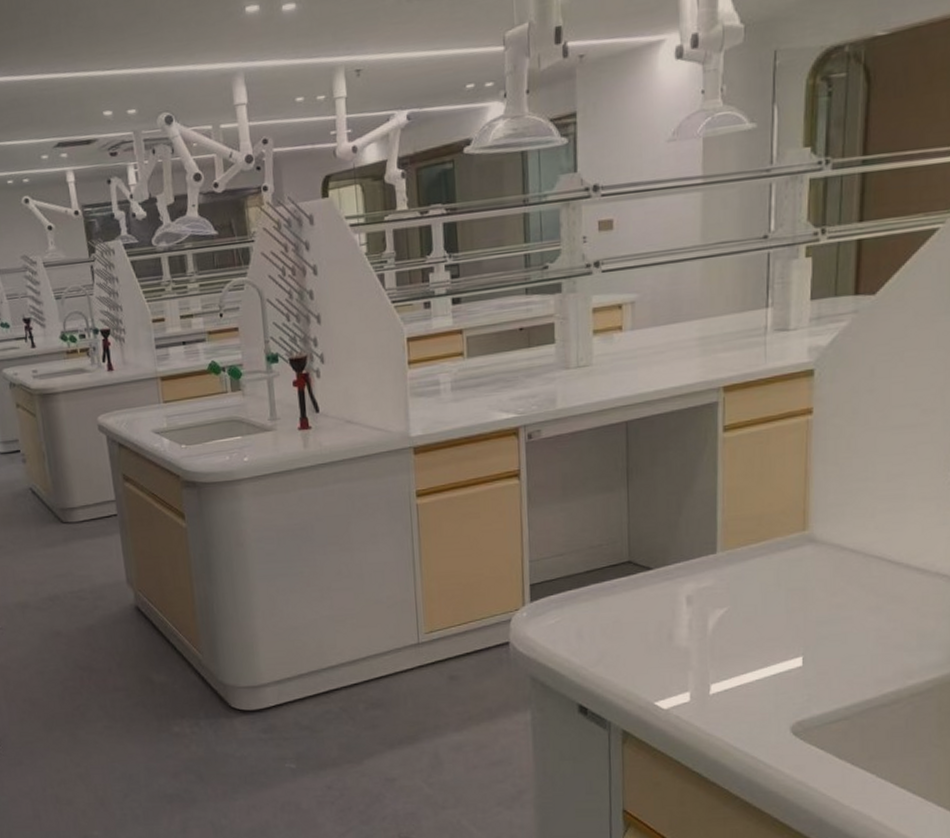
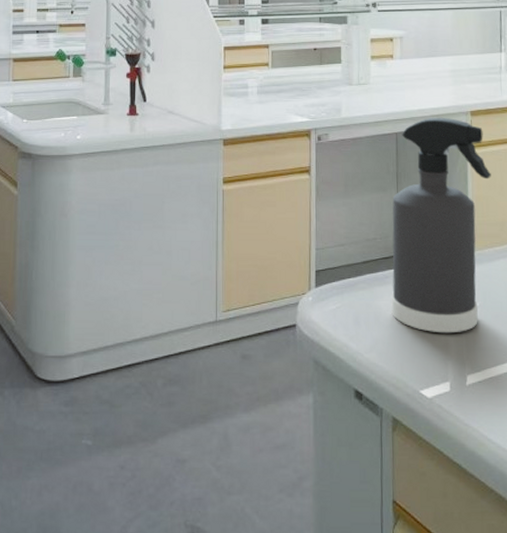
spray bottle: none [620,397,748,642] -> present [391,117,491,333]

